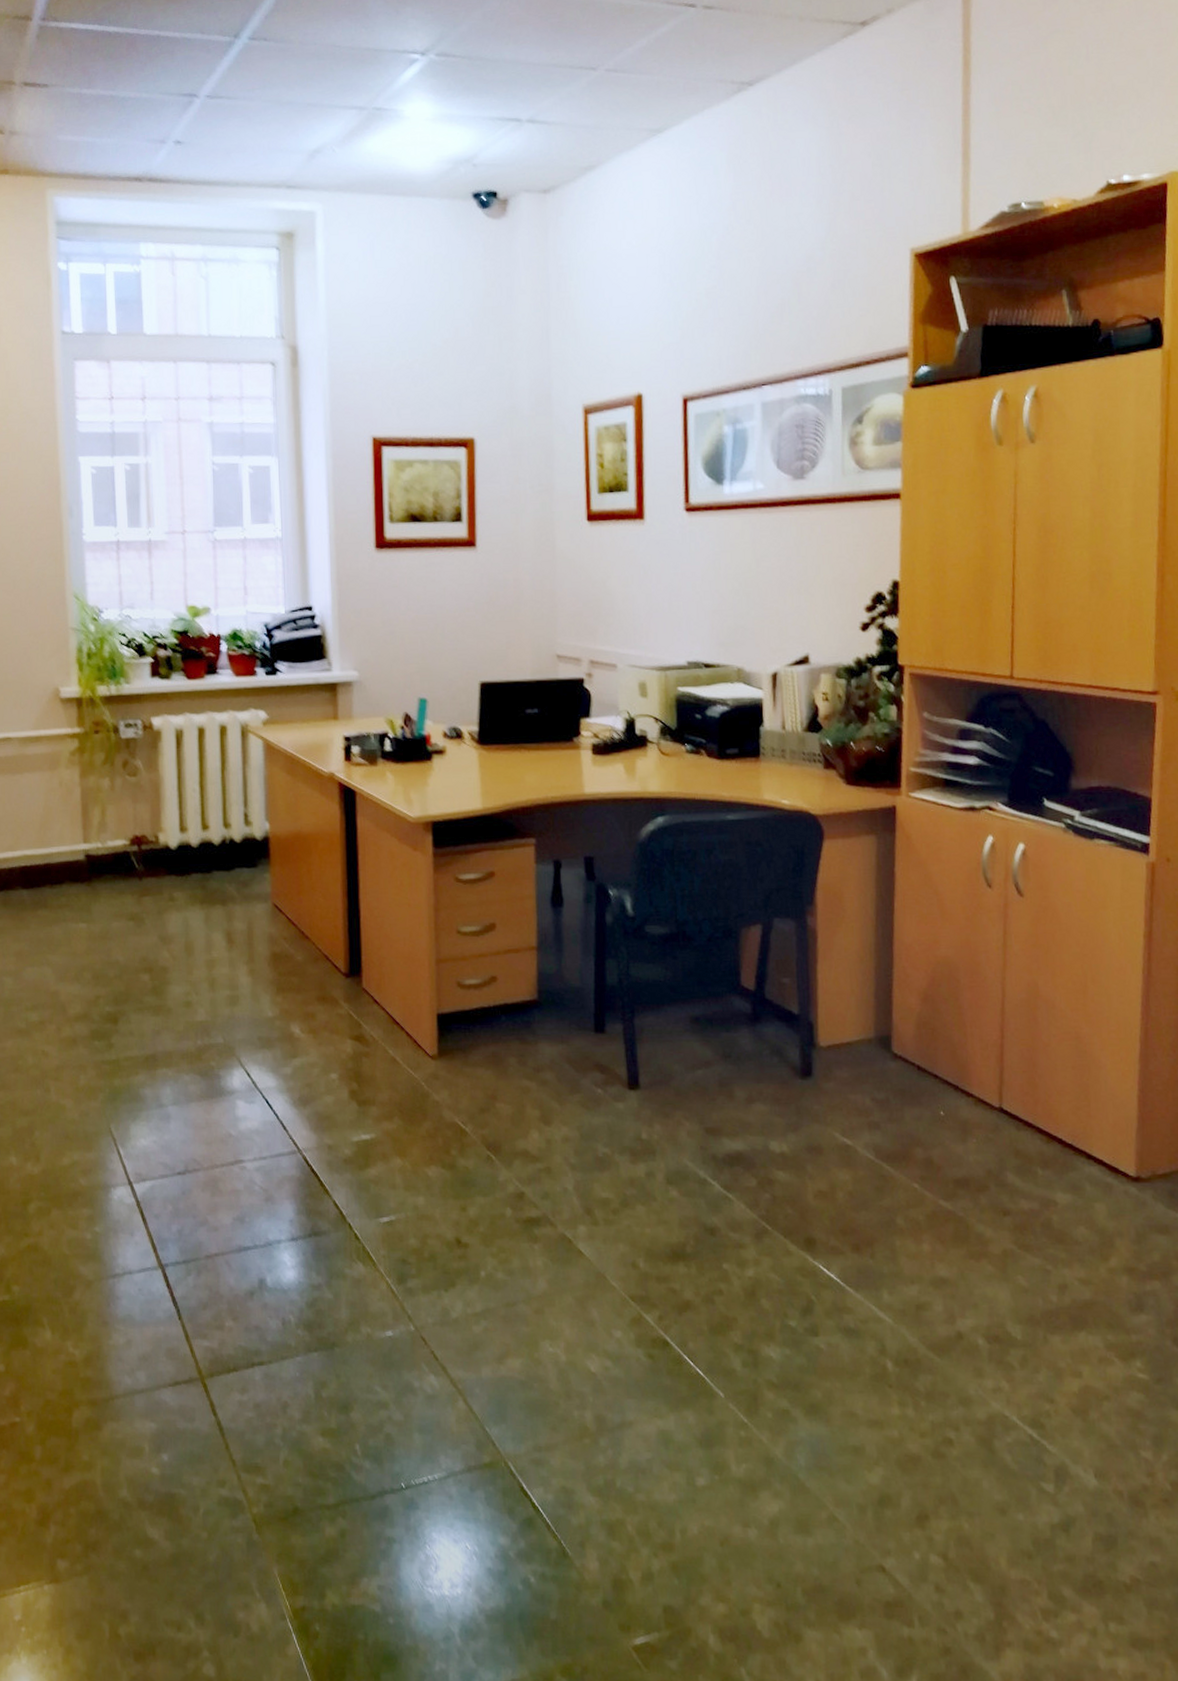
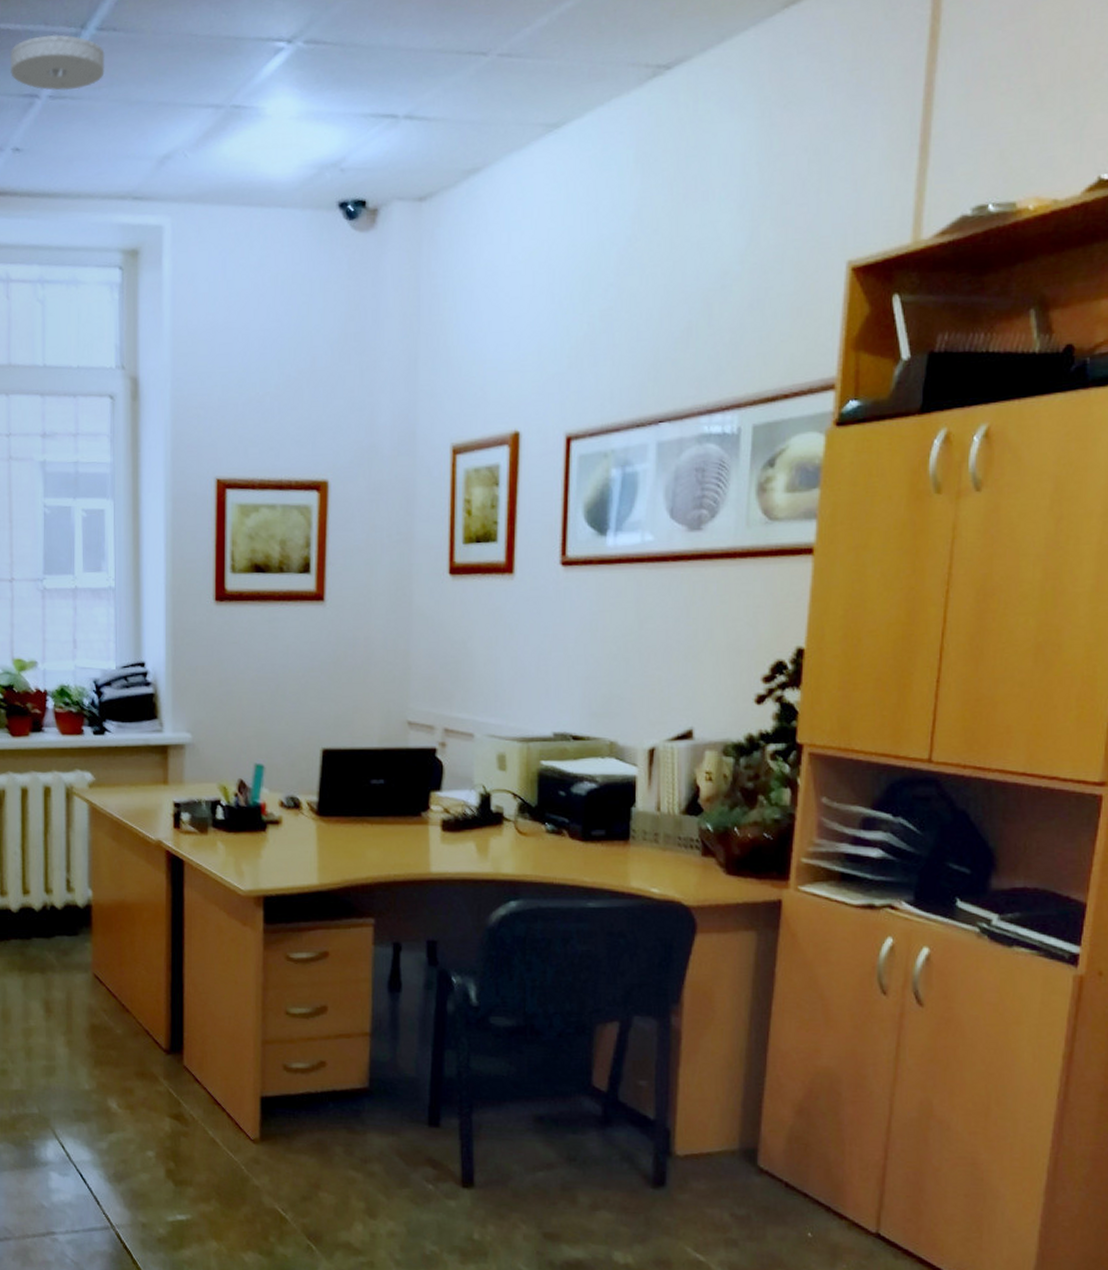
smoke detector: none [169,42,257,92] -> present [9,34,105,91]

